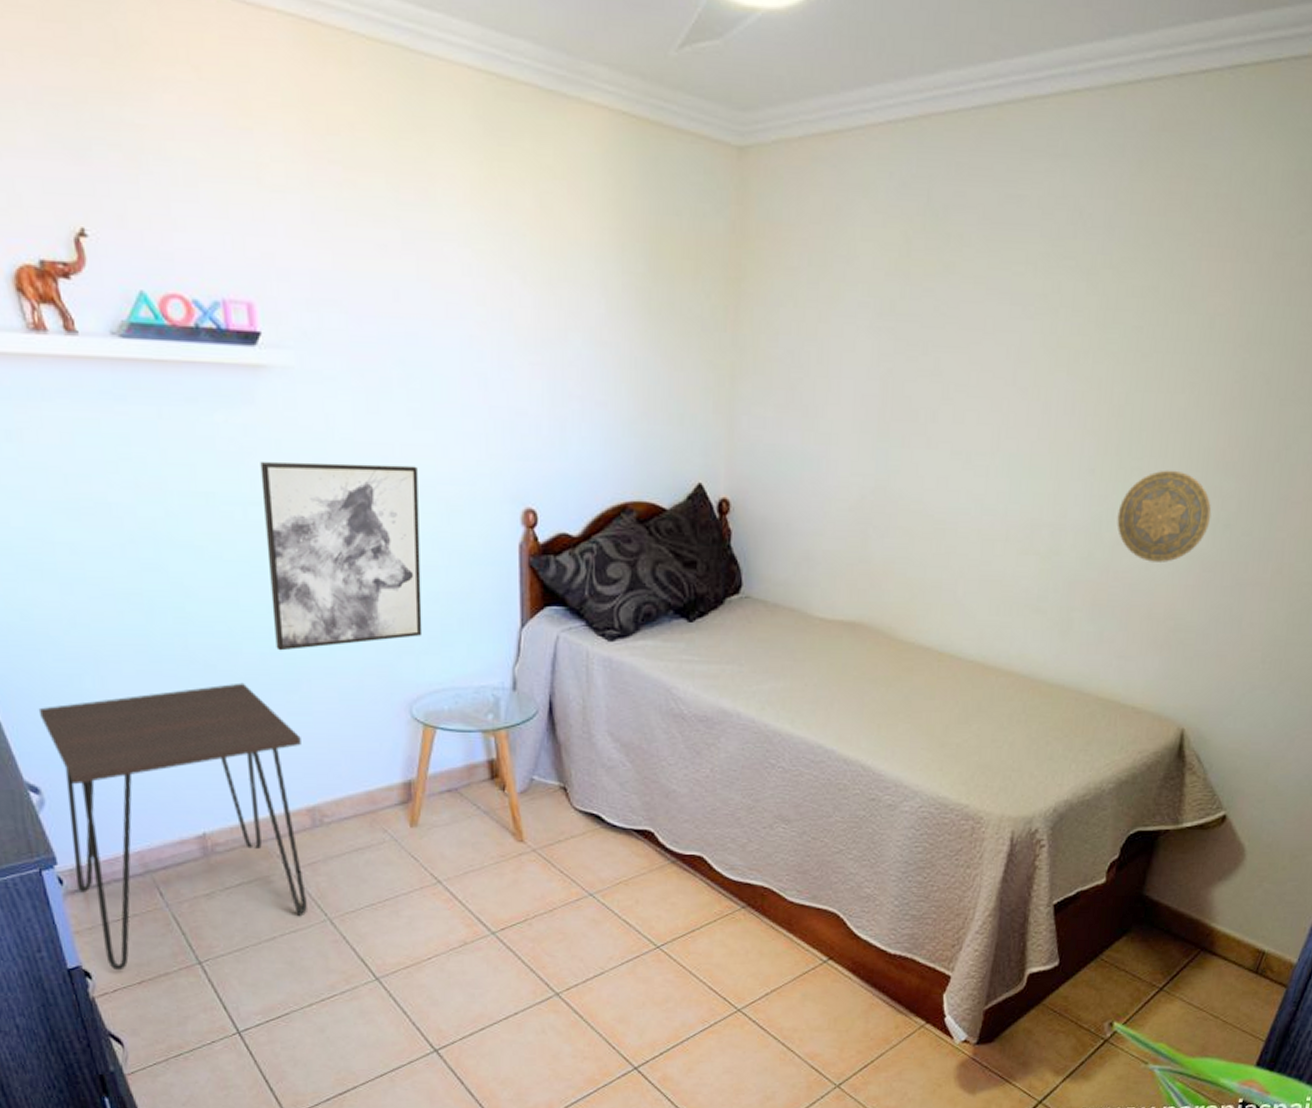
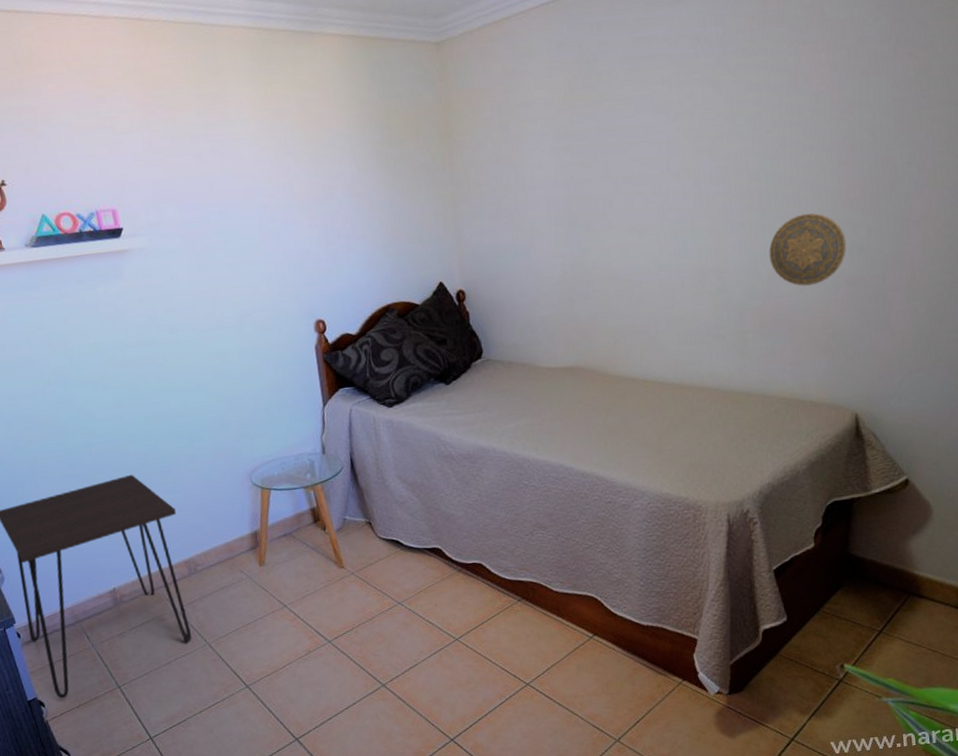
wall art: present [260,462,423,651] -> none [130,302,253,448]

